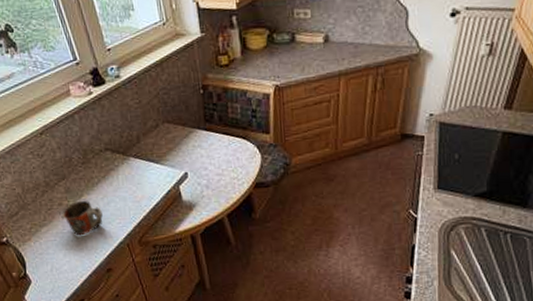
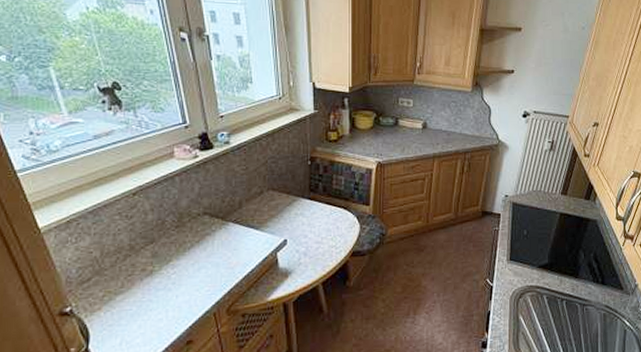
mug: present [61,201,103,236] -> none [142,267,191,305]

